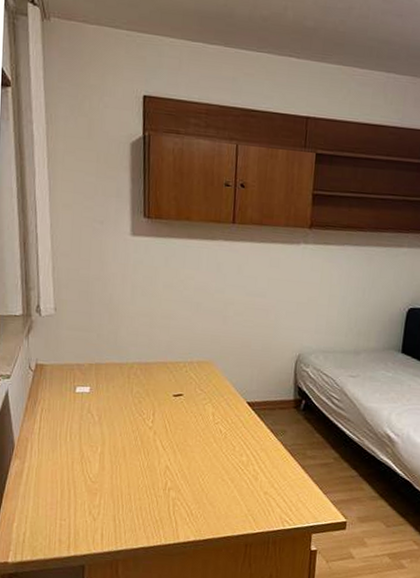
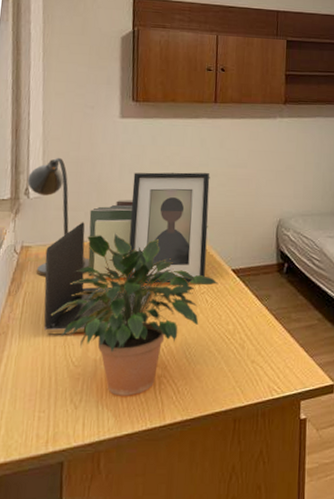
desk lamp: none [39,274,104,396] -> present [27,157,90,277]
laptop computer: none [59,343,164,453] -> present [43,222,151,335]
potted plant: none [67,357,233,514] -> present [50,233,219,396]
books: none [101,323,146,402] -> present [88,199,133,279]
picture frame: none [140,296,227,412] -> present [126,172,210,284]

